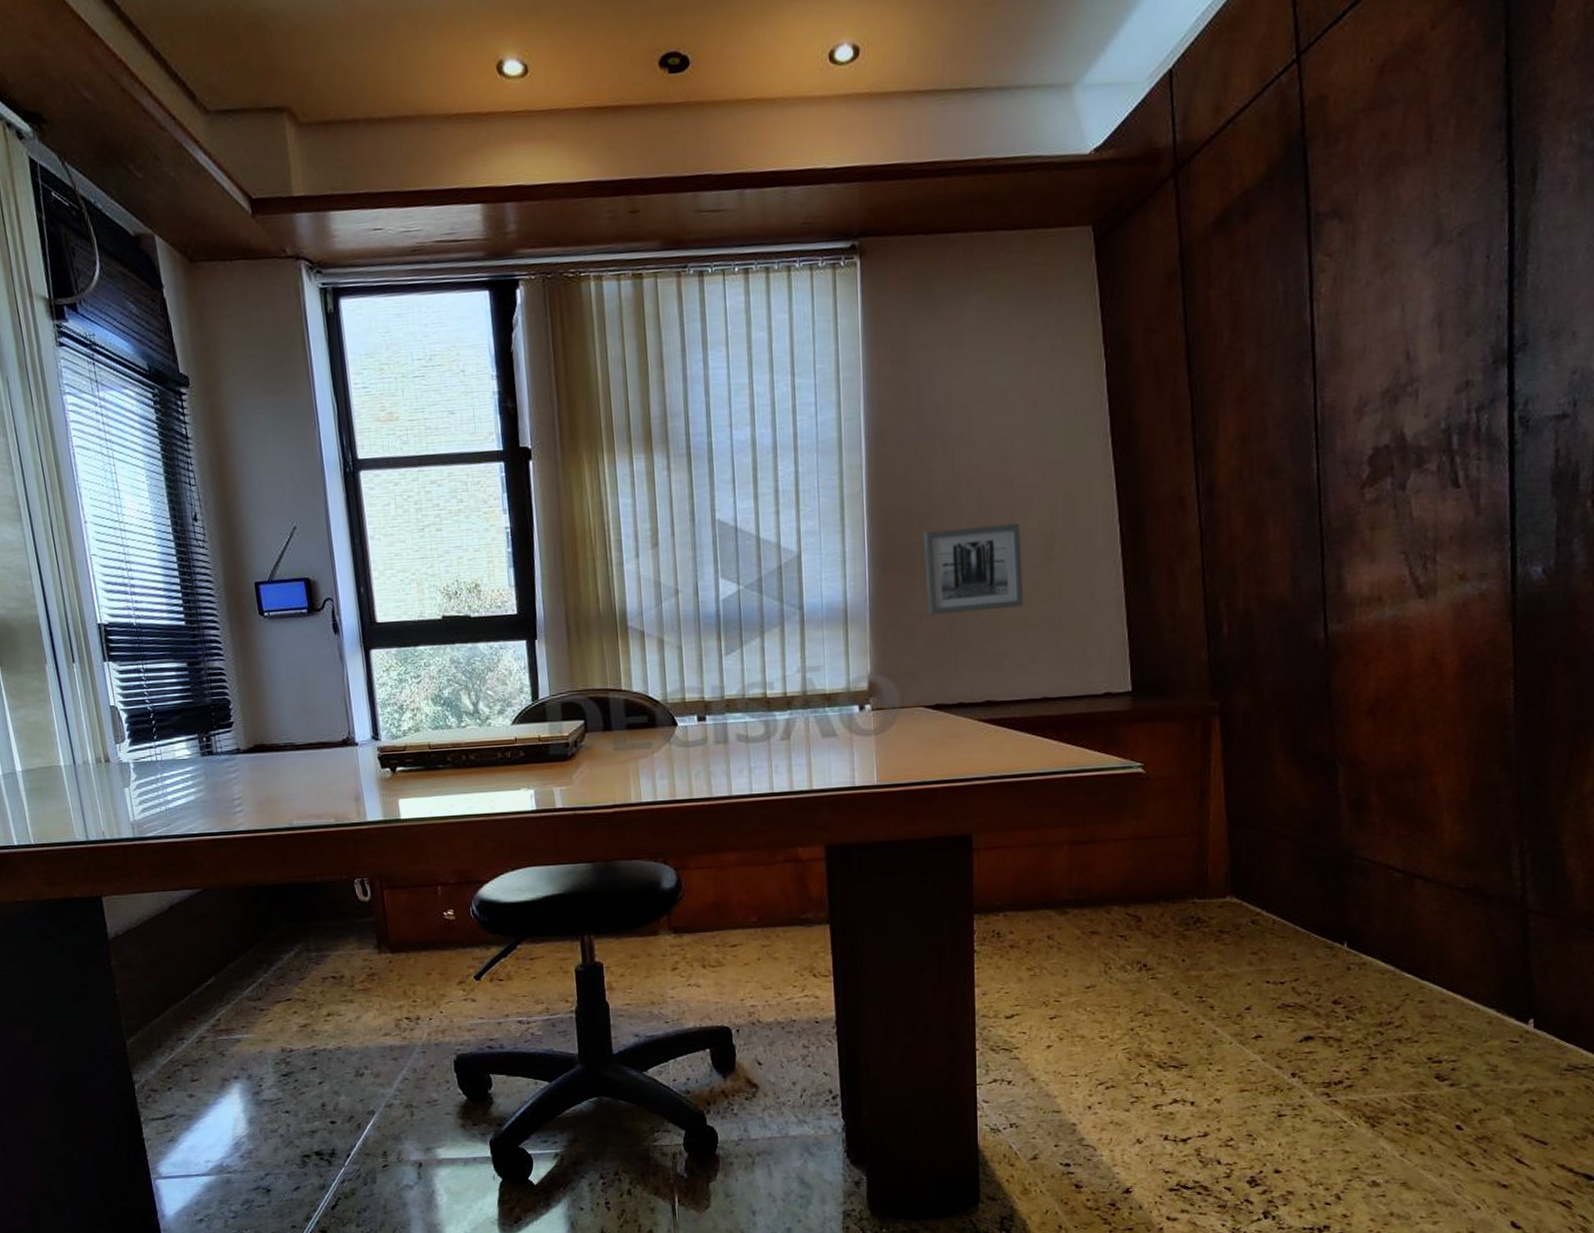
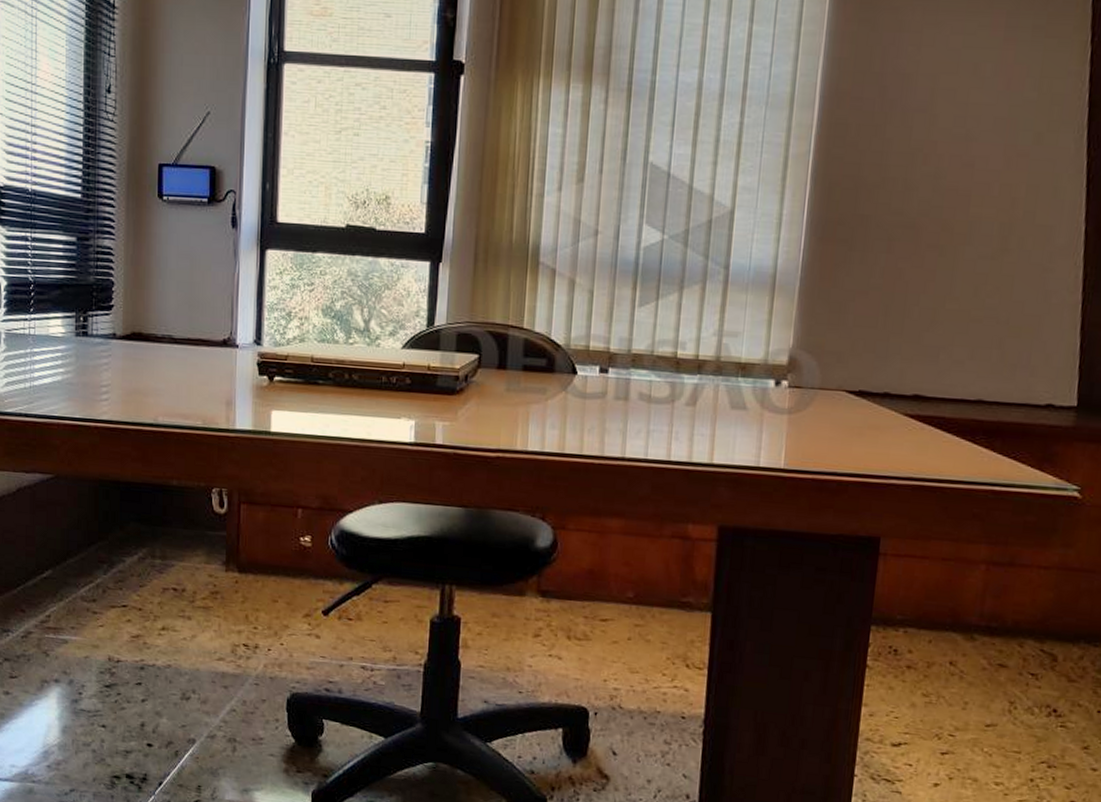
wall art: present [924,524,1024,616] -> none [863,204,976,299]

